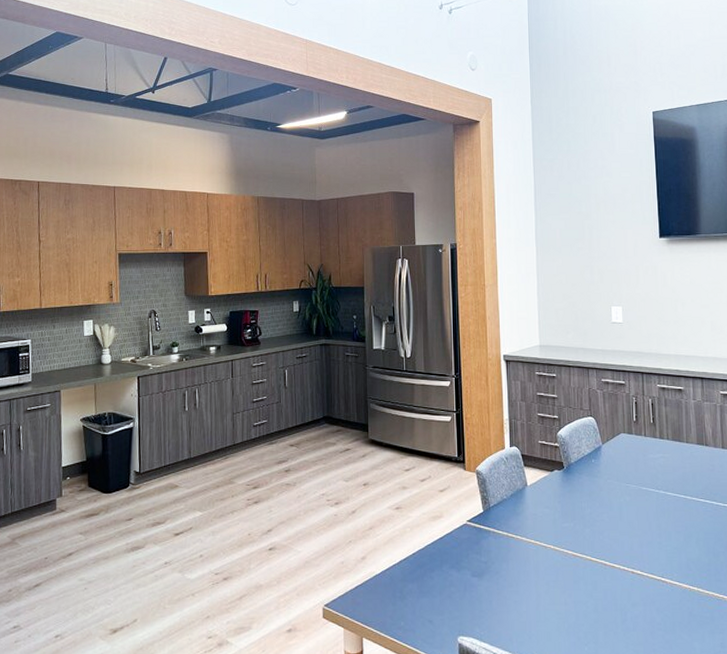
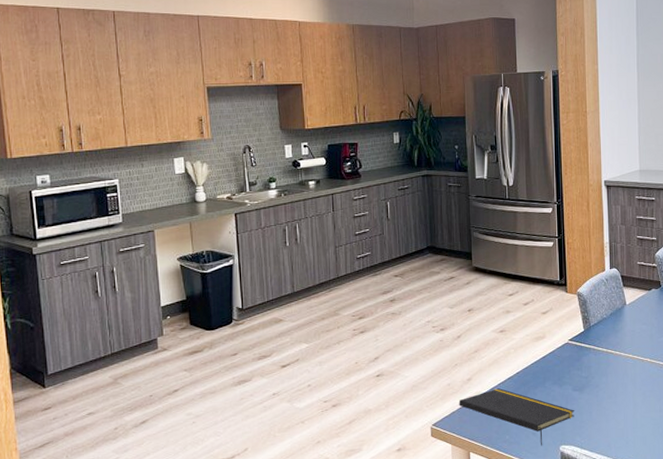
notepad: none [352,570,473,636] -> present [458,388,574,446]

